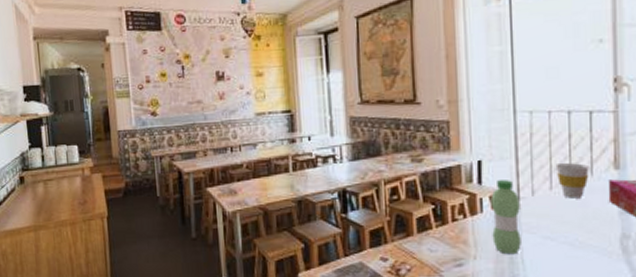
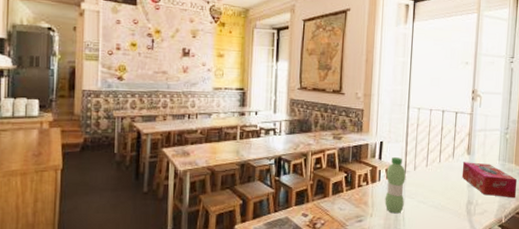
cup: present [555,163,589,199] -> none [431,148,452,174]

